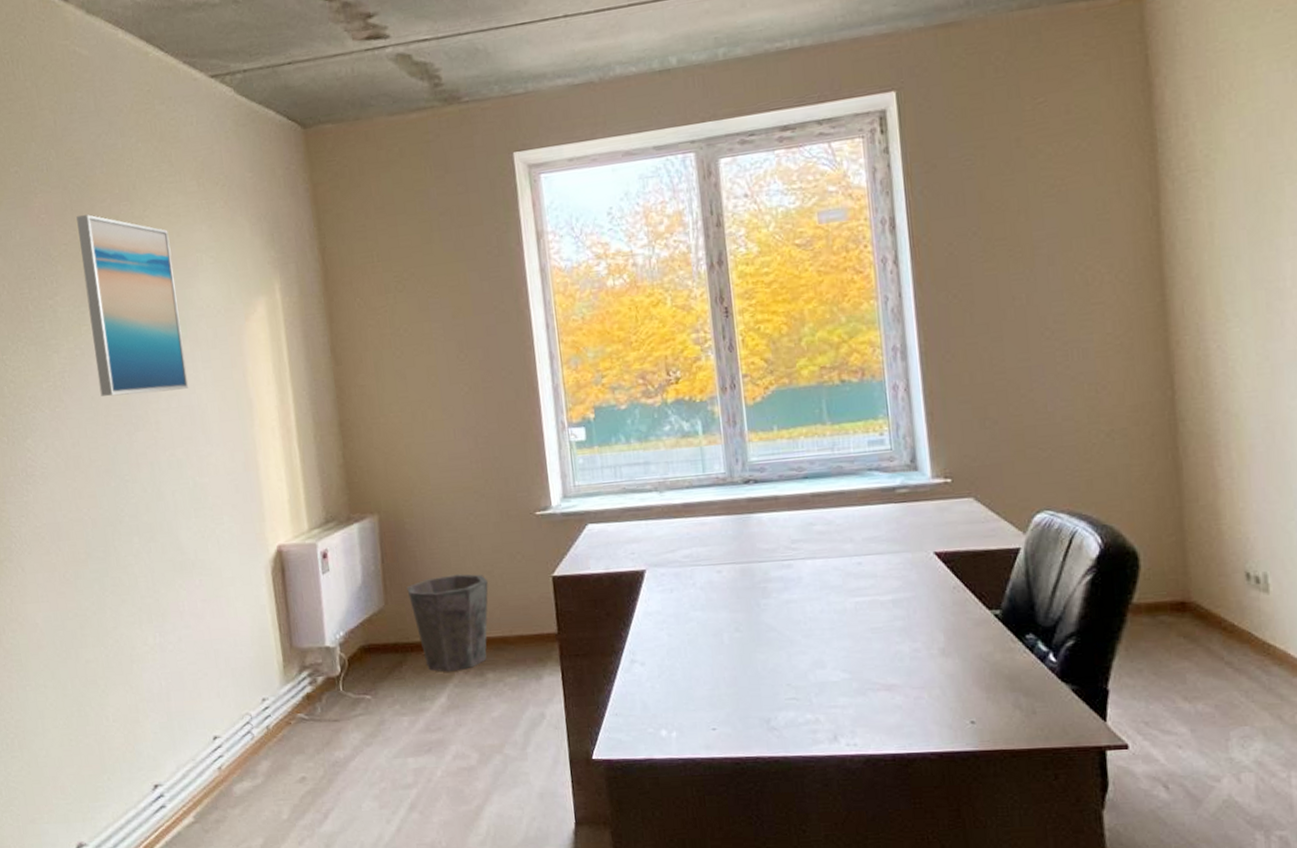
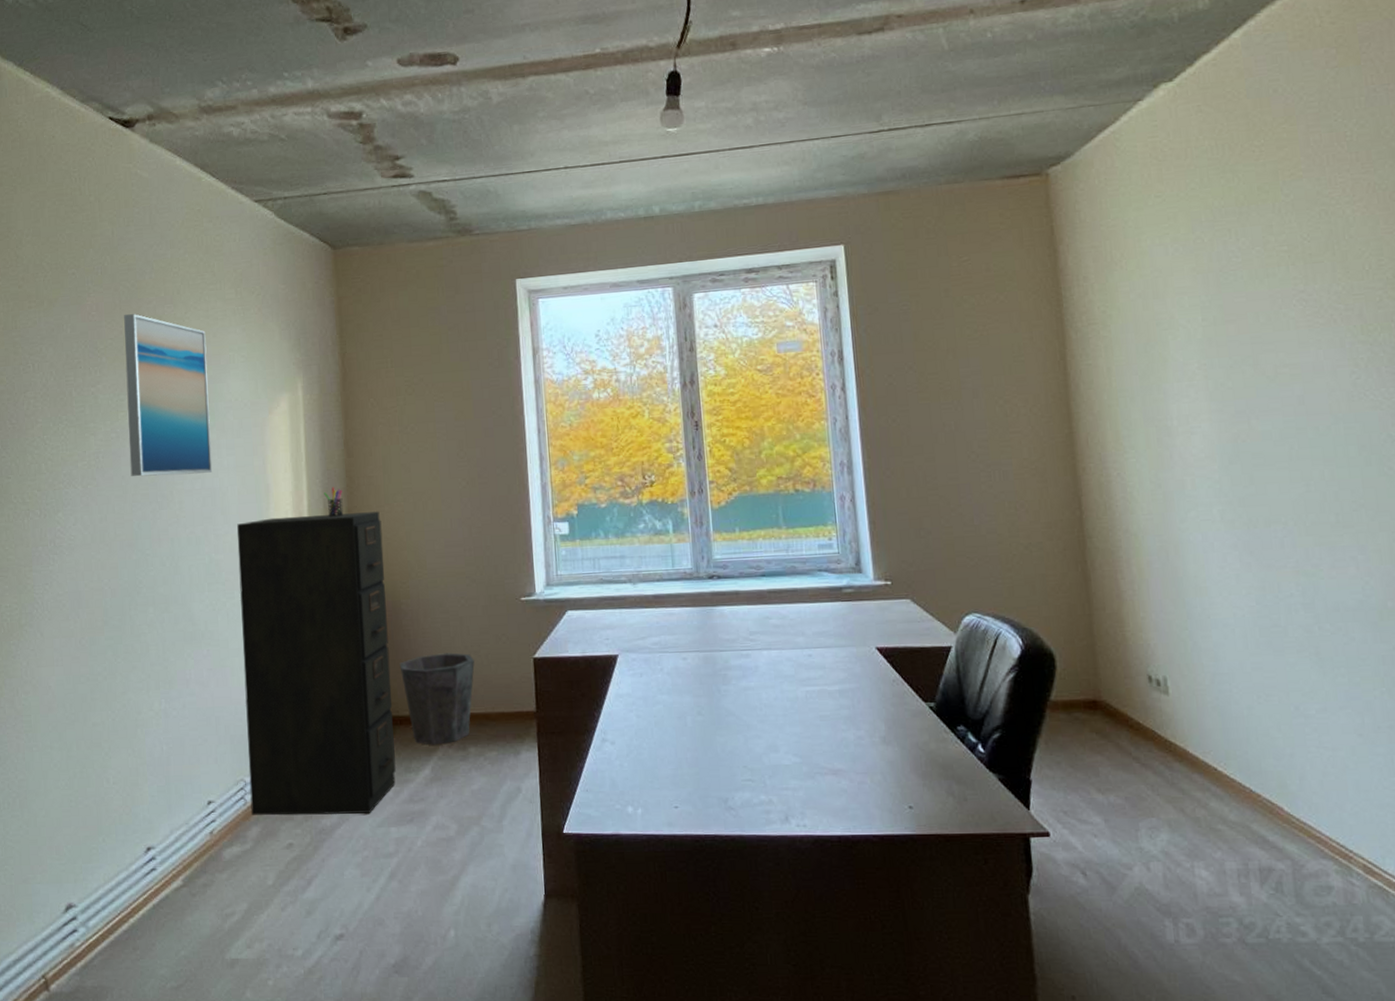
filing cabinet: none [220,424,410,750] -> present [237,511,396,816]
pen holder: none [312,399,336,432] -> present [324,487,344,517]

